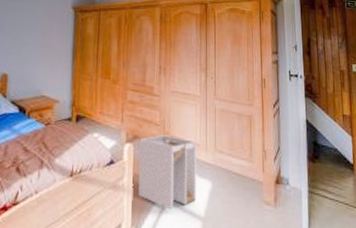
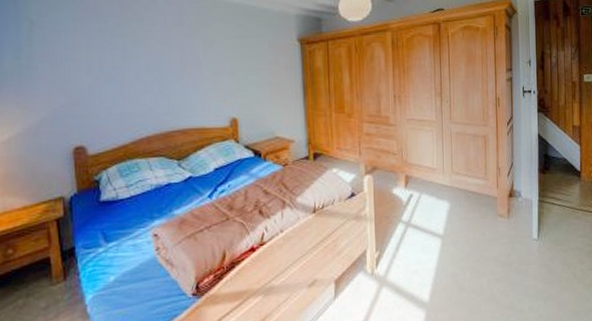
laundry hamper: present [138,135,197,210] -> none [378,163,436,232]

